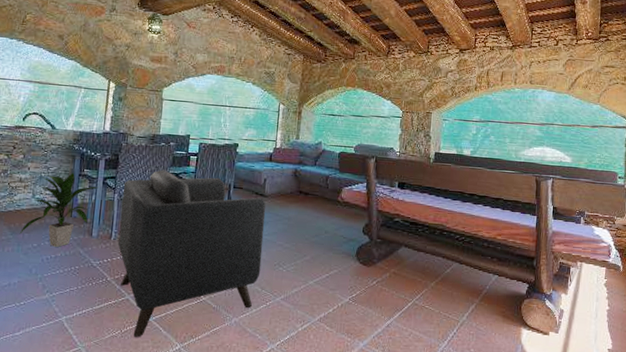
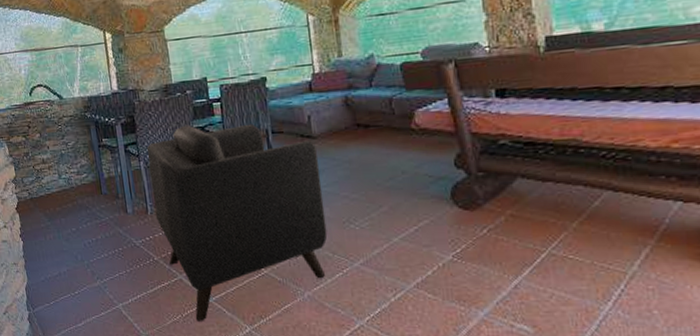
indoor plant: present [19,172,99,247] -> none [56,144,122,229]

